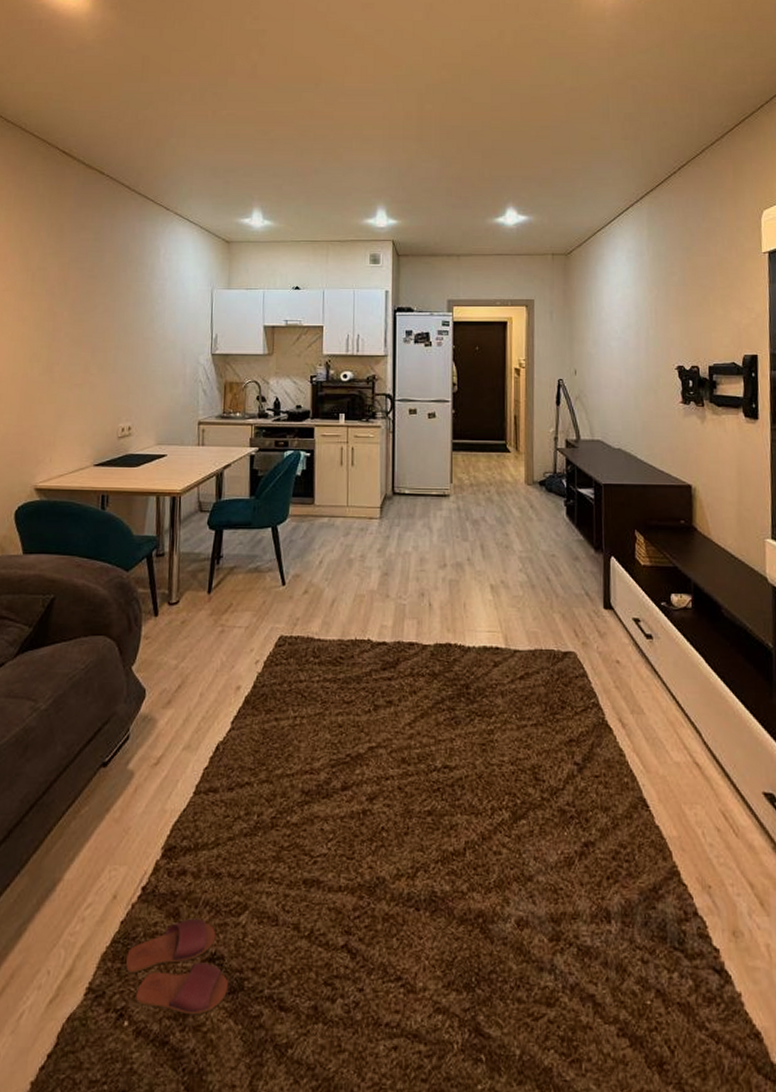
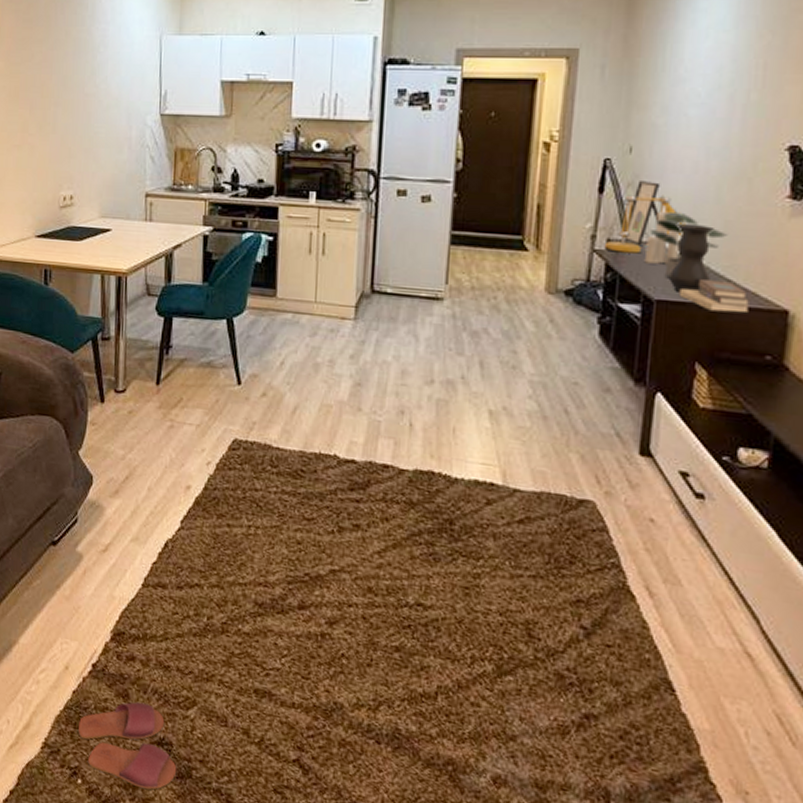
table lamp: none [564,405,617,450] -> present [604,195,686,254]
picture frame: none [577,395,599,444] -> present [623,181,661,247]
candle: none [592,414,616,457] -> present [643,207,681,265]
potted plant: none [594,416,646,467] -> present [649,211,727,279]
vase: none [609,426,638,477] -> present [668,224,714,292]
books: none [618,466,666,490] -> present [678,279,749,313]

